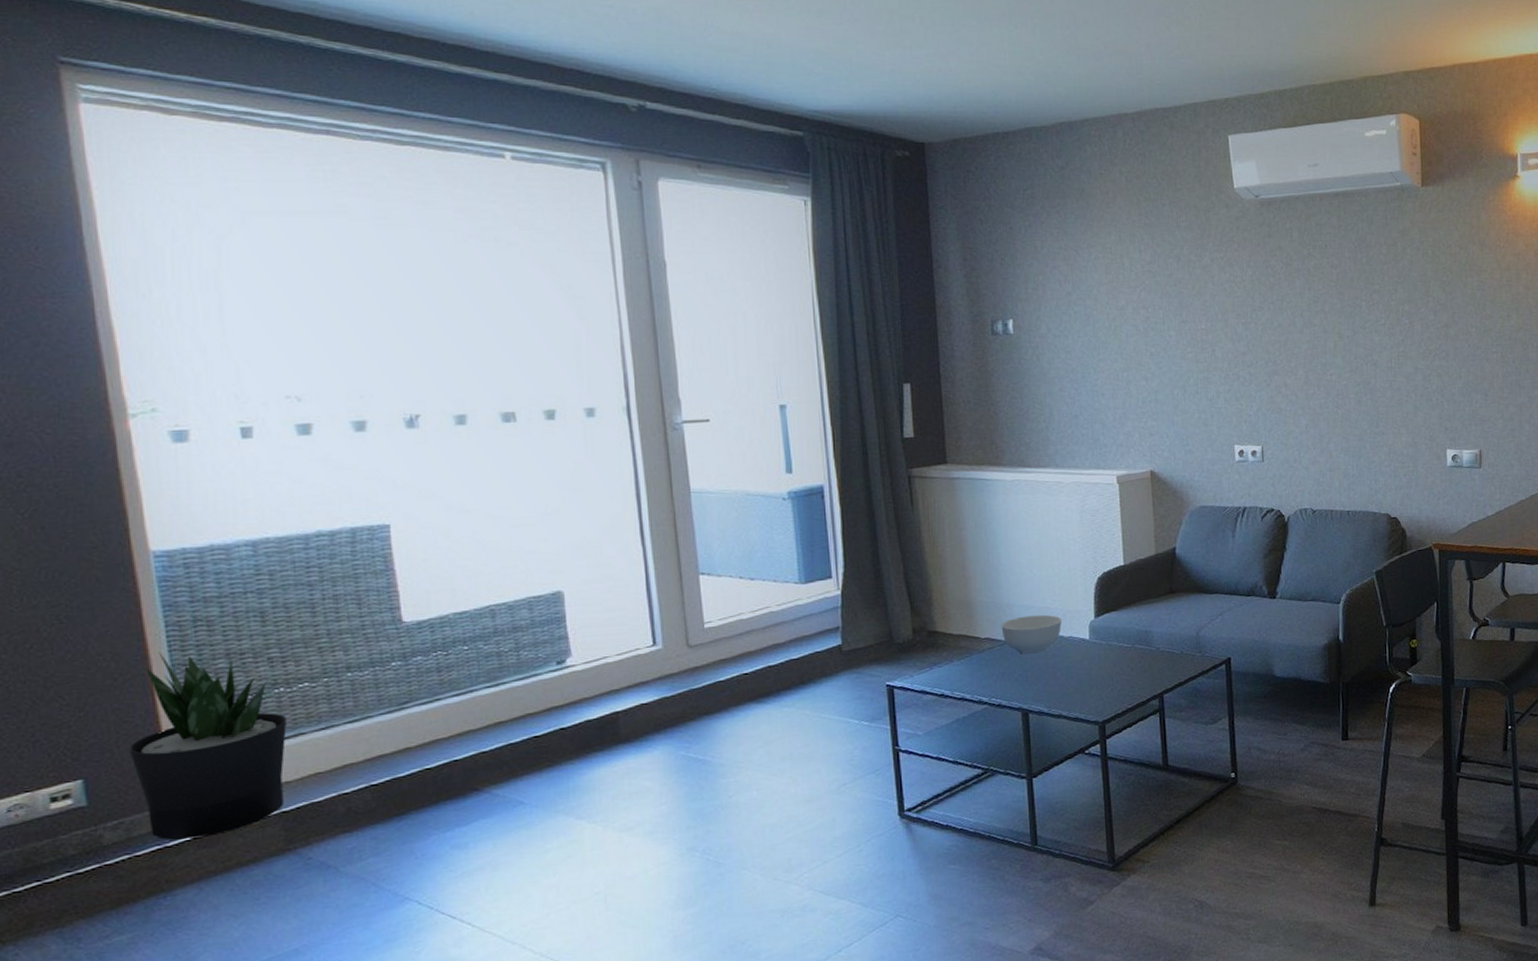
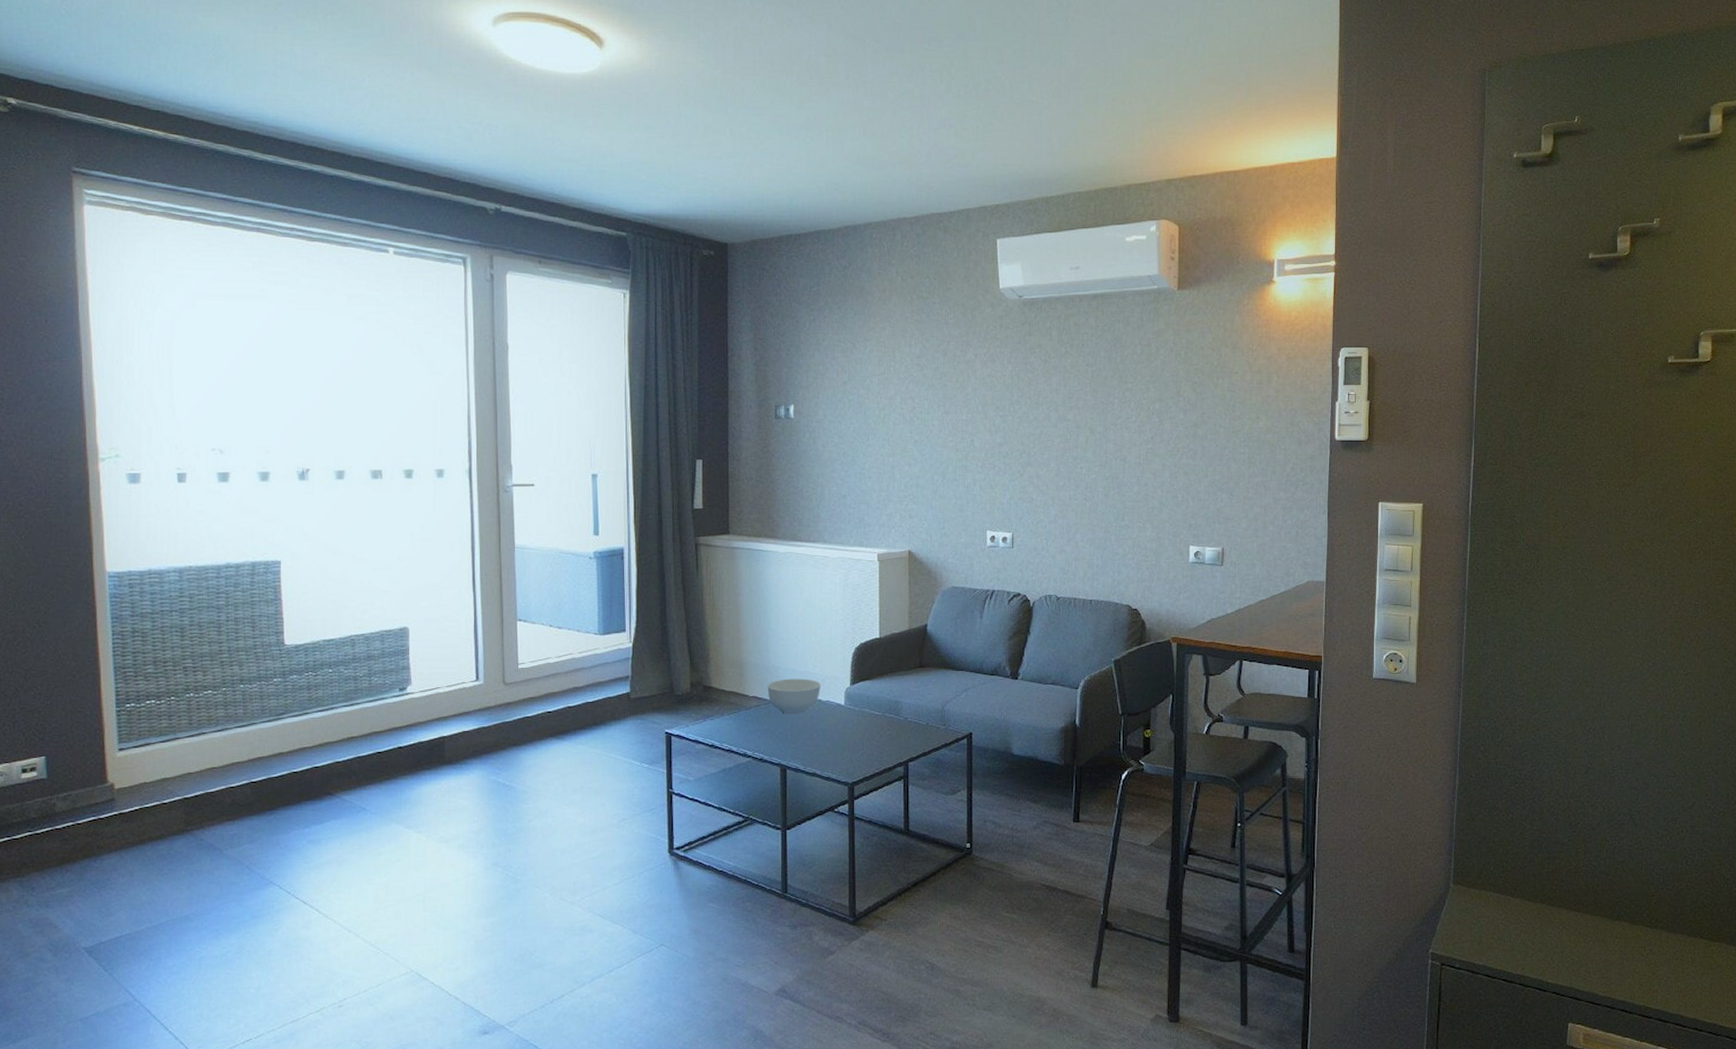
planter: present [128,652,288,840] -> none [79,656,194,813]

